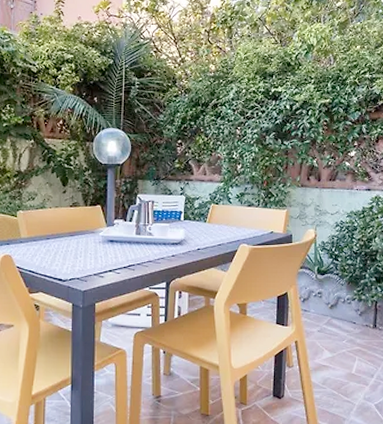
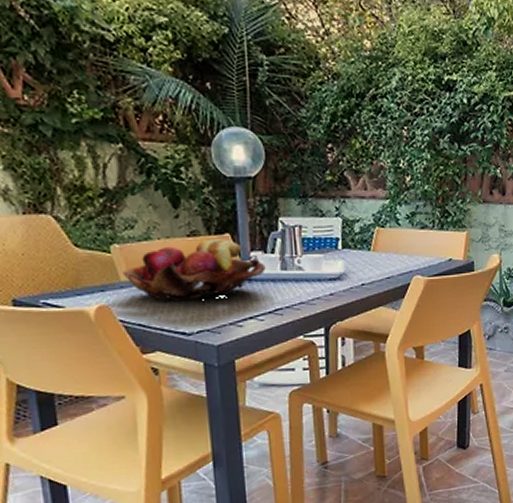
fruit basket: none [23,209,125,254] -> present [123,239,266,301]

